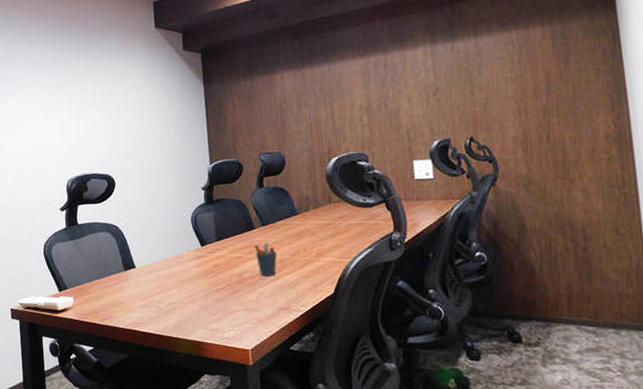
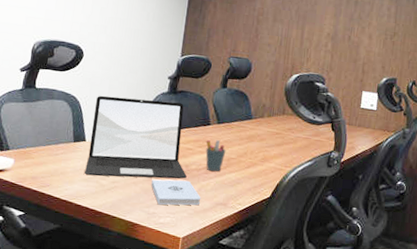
laptop: none [137,212,242,301] -> present [84,95,187,179]
notepad: none [208,290,262,320] -> present [151,179,201,206]

